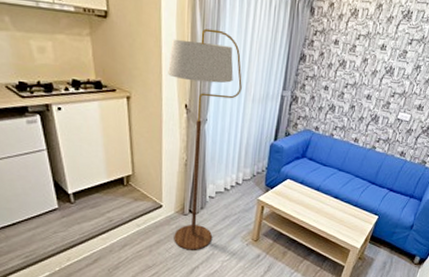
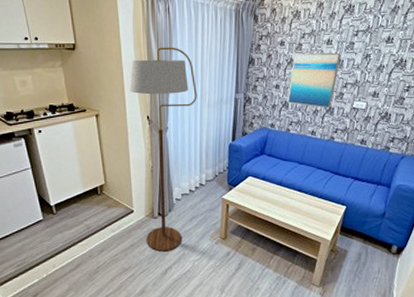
wall art: none [334,55,393,117] -> present [287,52,341,109]

